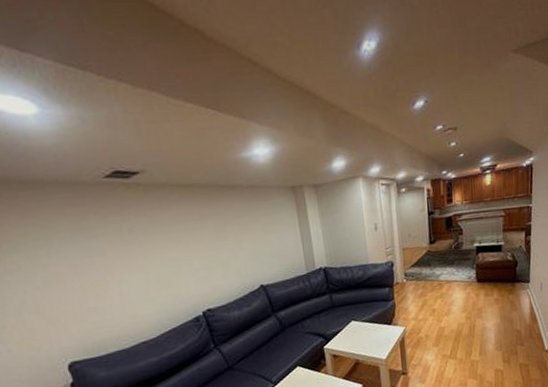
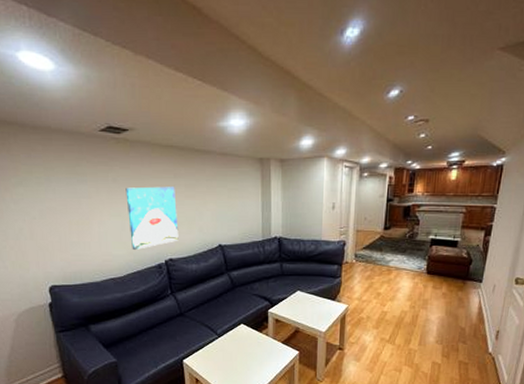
wall art: none [145,229,215,307] -> present [125,186,179,251]

